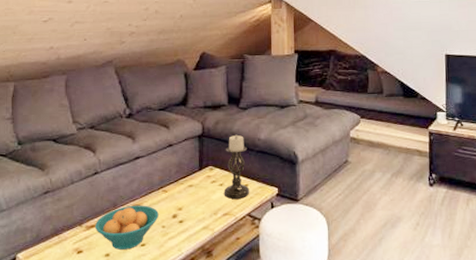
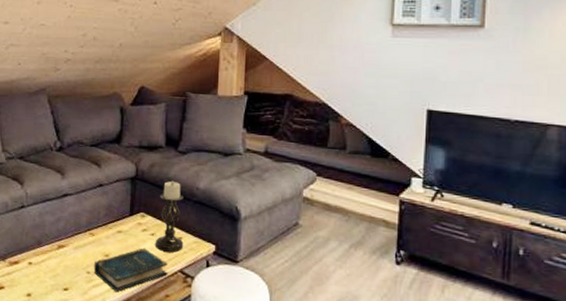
fruit bowl: present [94,205,159,250] -> none [17,245,84,292]
book: none [168,198,237,242] -> present [93,248,168,293]

